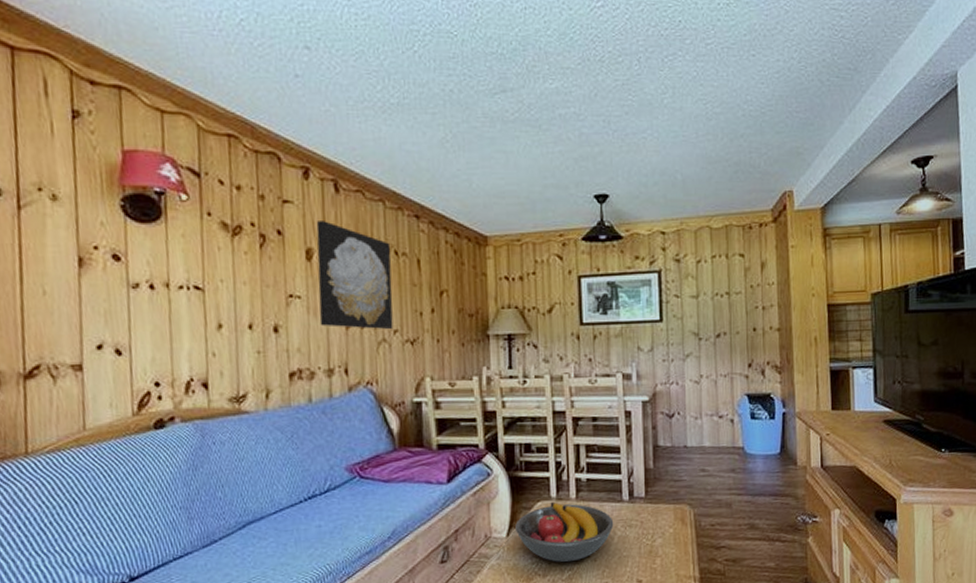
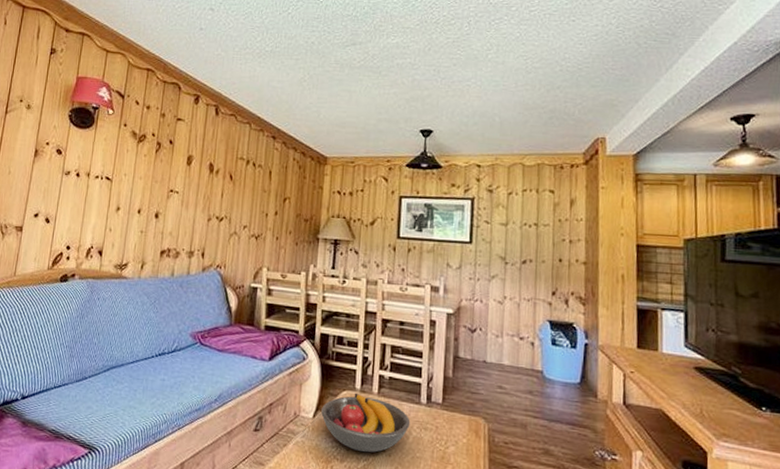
wall art: present [316,221,393,330] -> none [189,136,251,225]

